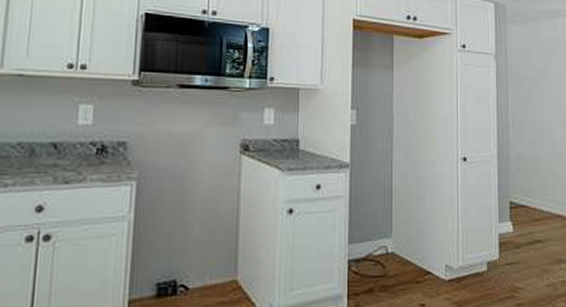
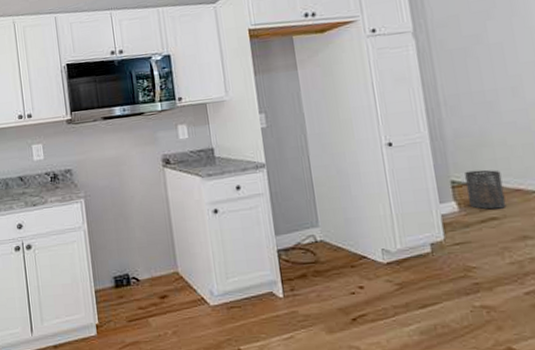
trash can: none [521,193,549,232] -> present [465,169,507,210]

